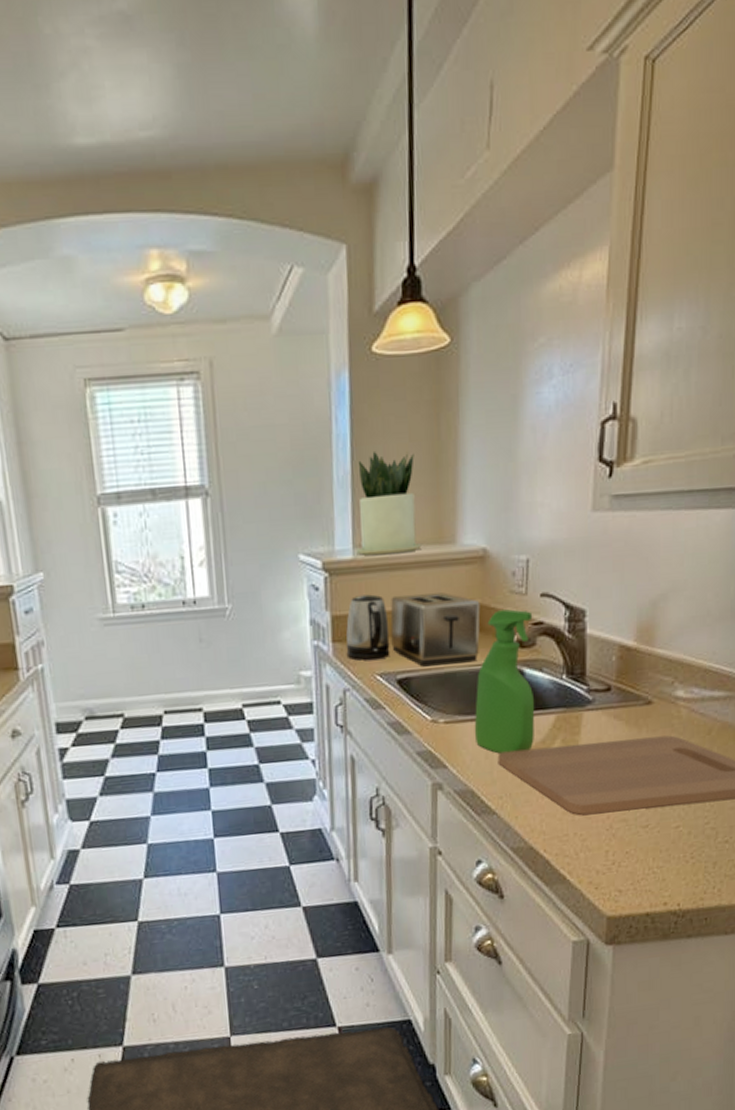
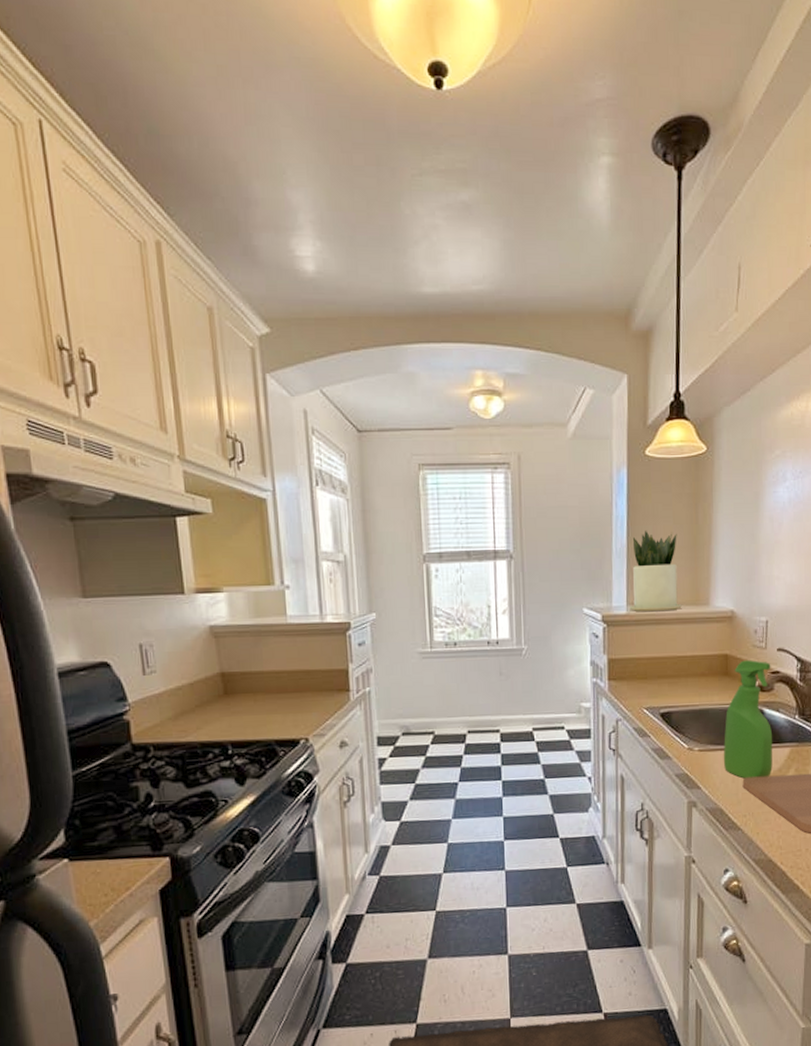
kettle: present [346,594,390,661] -> none [619,643,655,696]
toaster: present [390,592,481,667] -> none [656,644,729,704]

